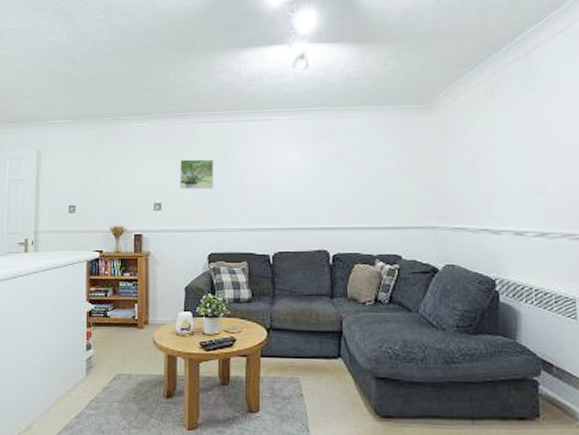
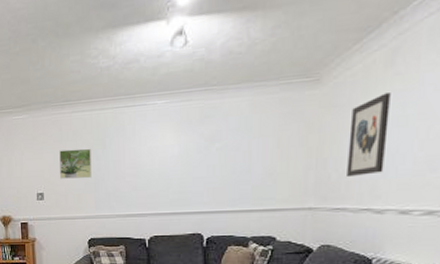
wall art: none [461,122,496,198] -> present [347,93,391,178]

